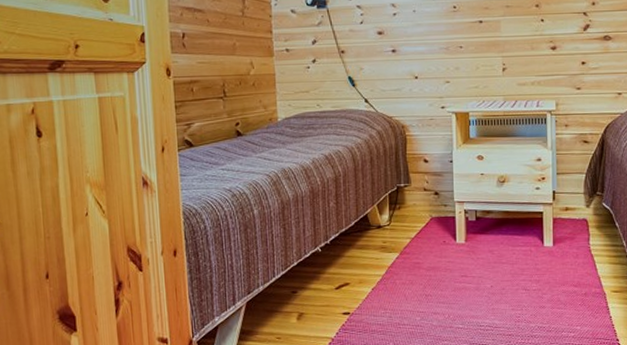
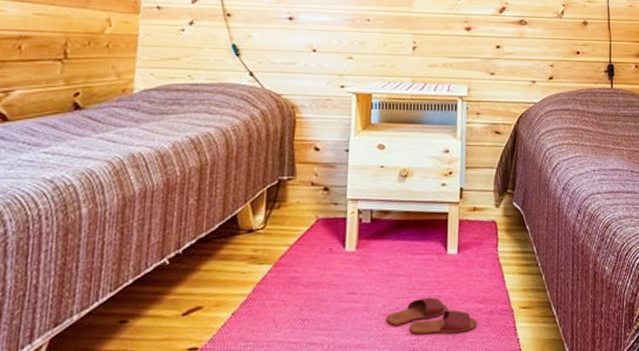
slippers: none [494,280,573,310] -> present [385,297,477,335]

